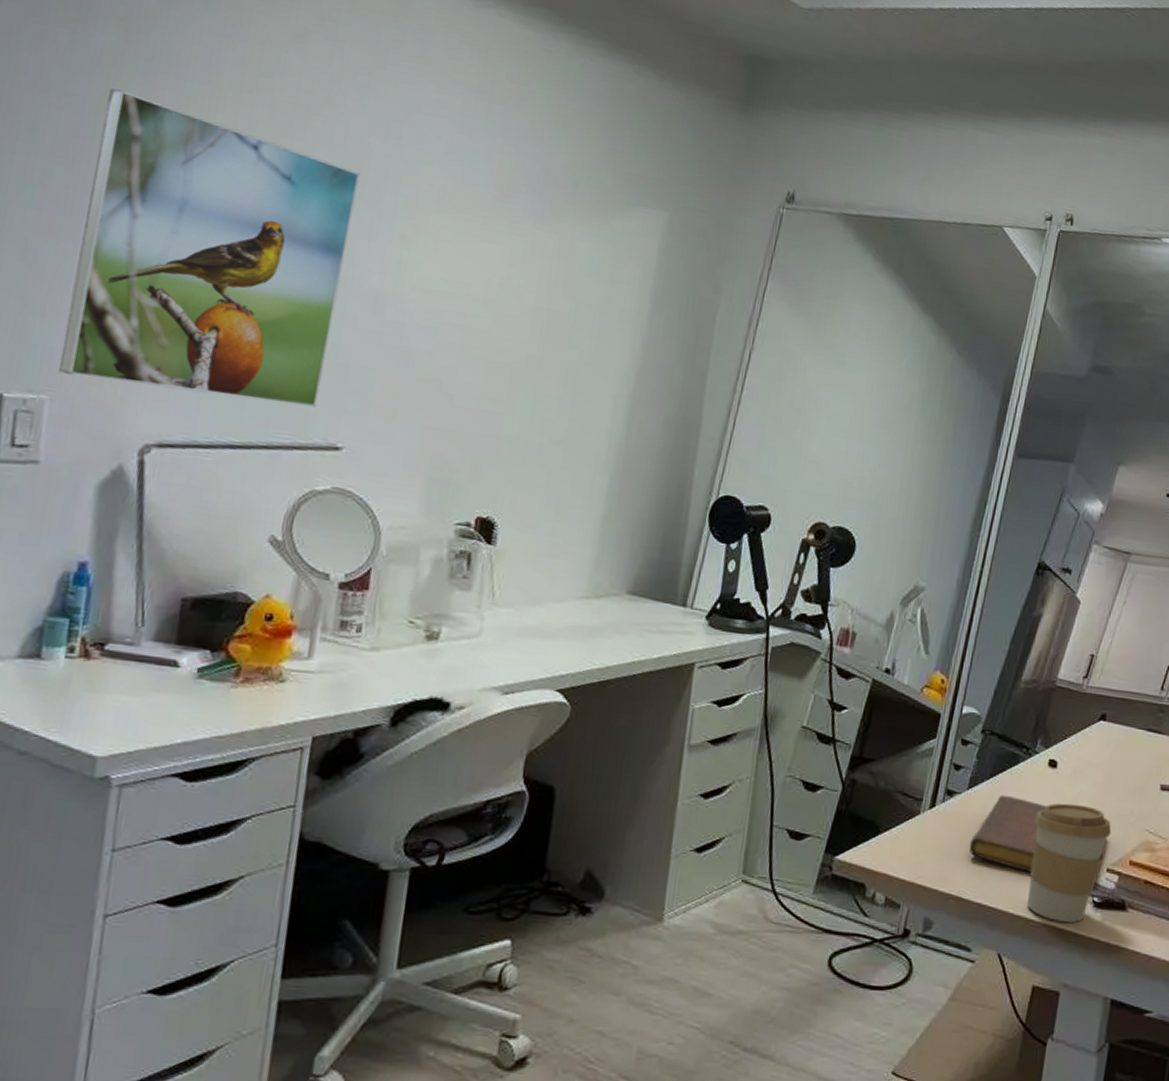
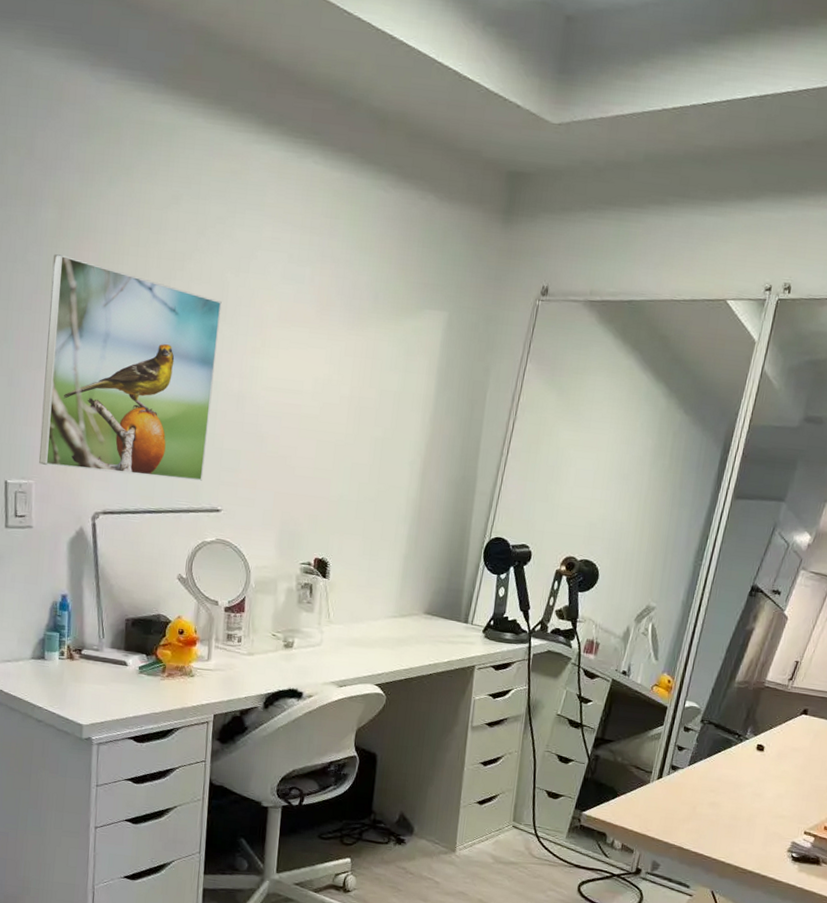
notebook: present [969,794,1047,872] -> none [689,771,755,831]
coffee cup: present [1026,803,1112,924] -> none [736,779,810,872]

